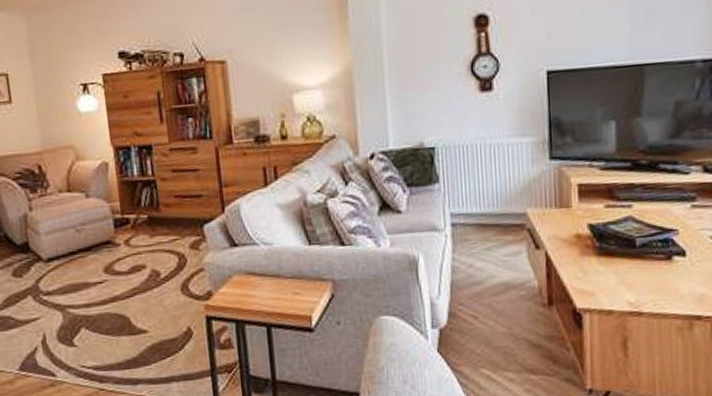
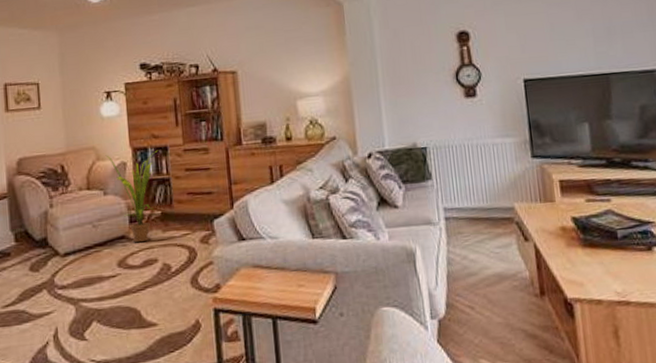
house plant: none [85,149,143,249] -> present [105,150,159,243]

